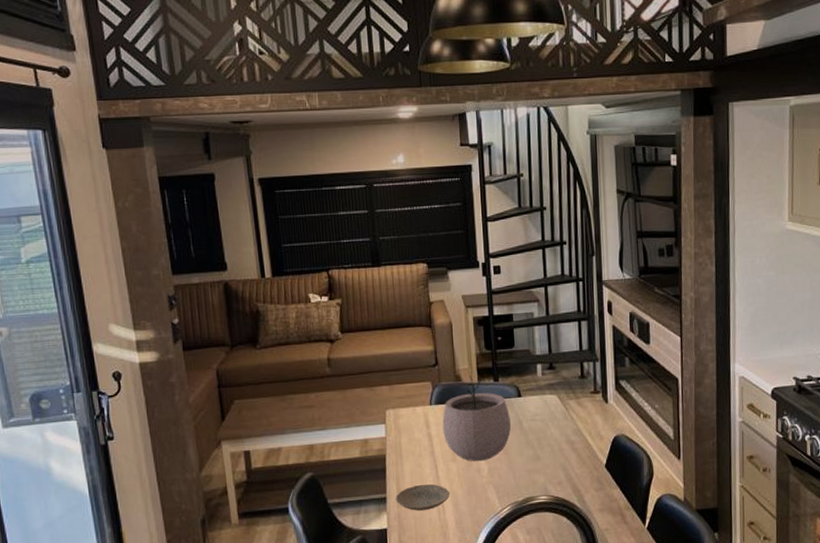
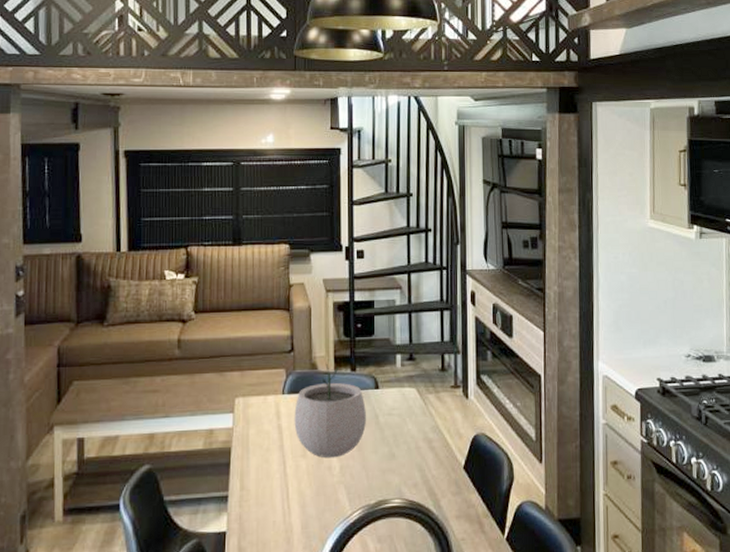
plate: present [395,484,450,511] -> none [238,481,298,512]

